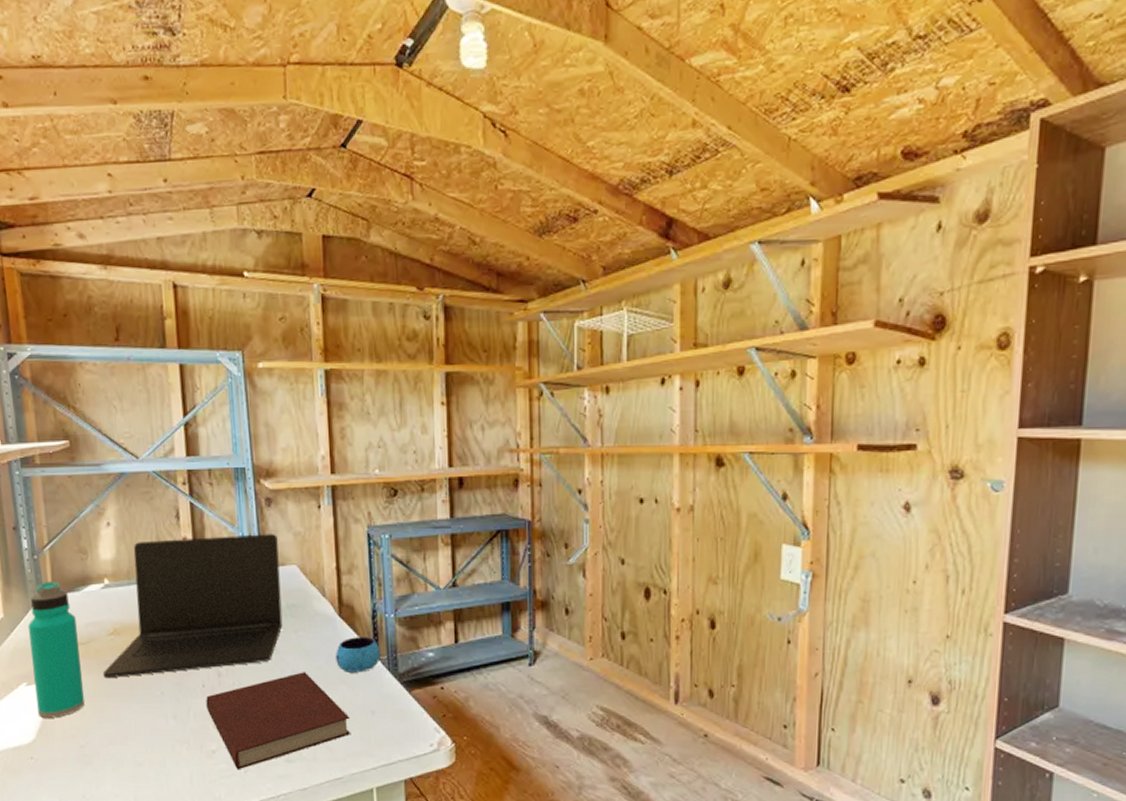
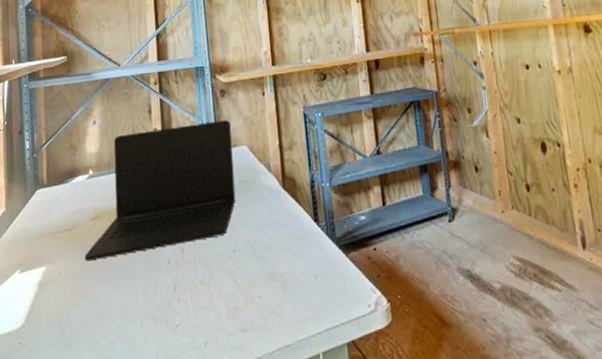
water bottle: present [27,582,86,718] -> none [24,176,69,303]
notebook: present [206,672,351,770] -> none [171,242,298,343]
mug: present [336,637,381,673] -> none [281,206,320,240]

